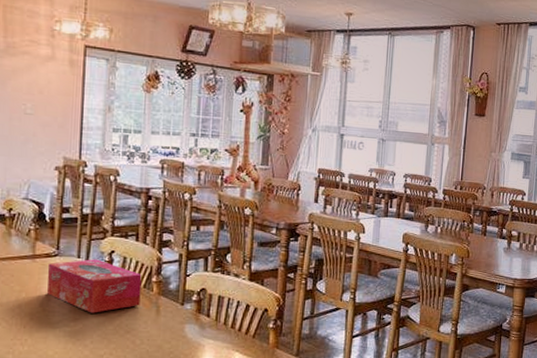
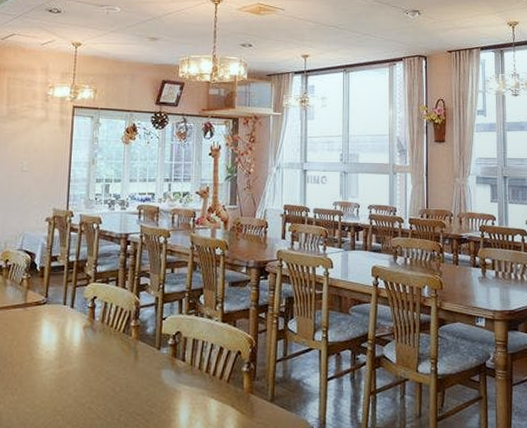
tissue box: present [47,259,142,313] -> none [36,305,121,360]

